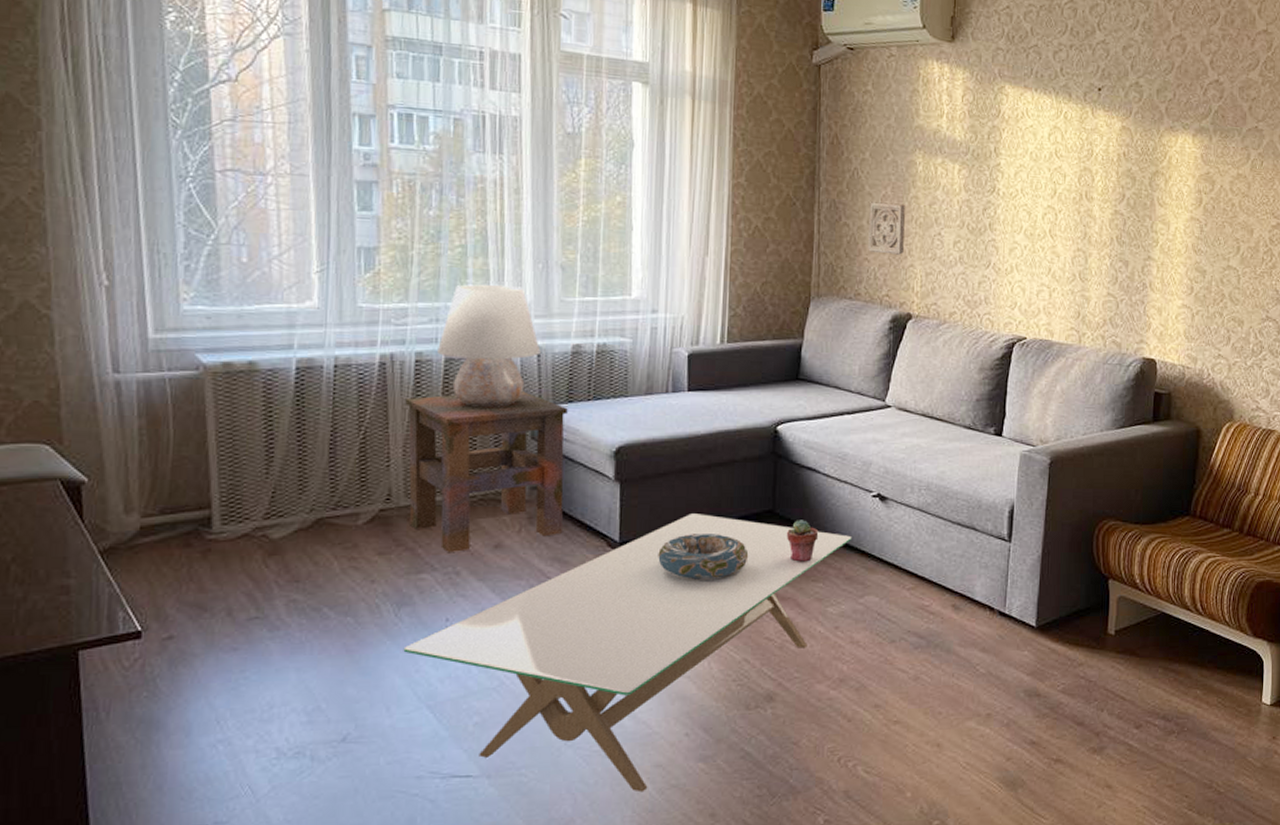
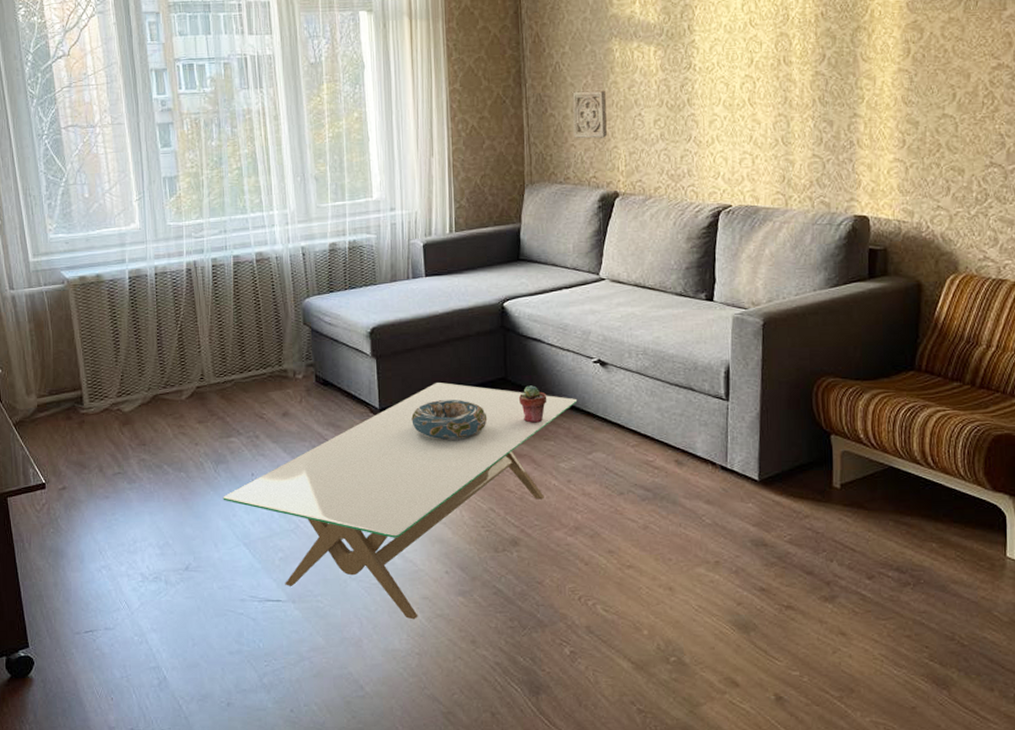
side table: present [405,391,568,553] -> none [207,285,333,421]
table lamp: present [437,284,541,408] -> none [227,197,305,301]

